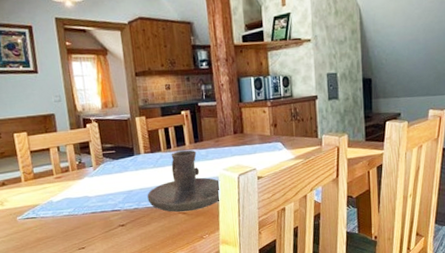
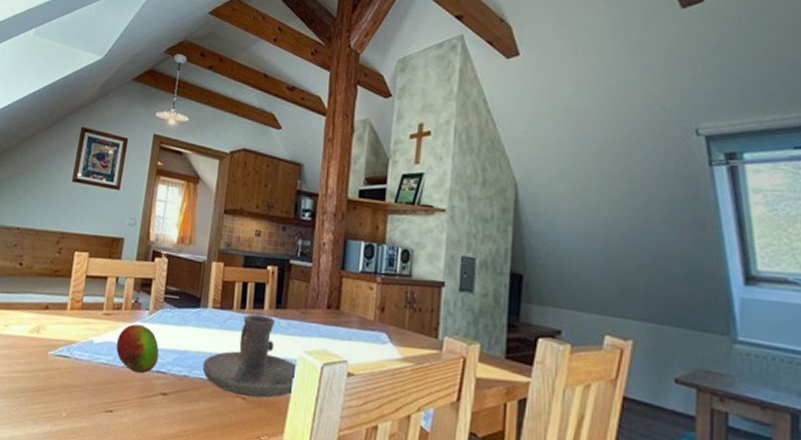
fruit: none [72,179,111,216] -> present [116,324,159,374]

